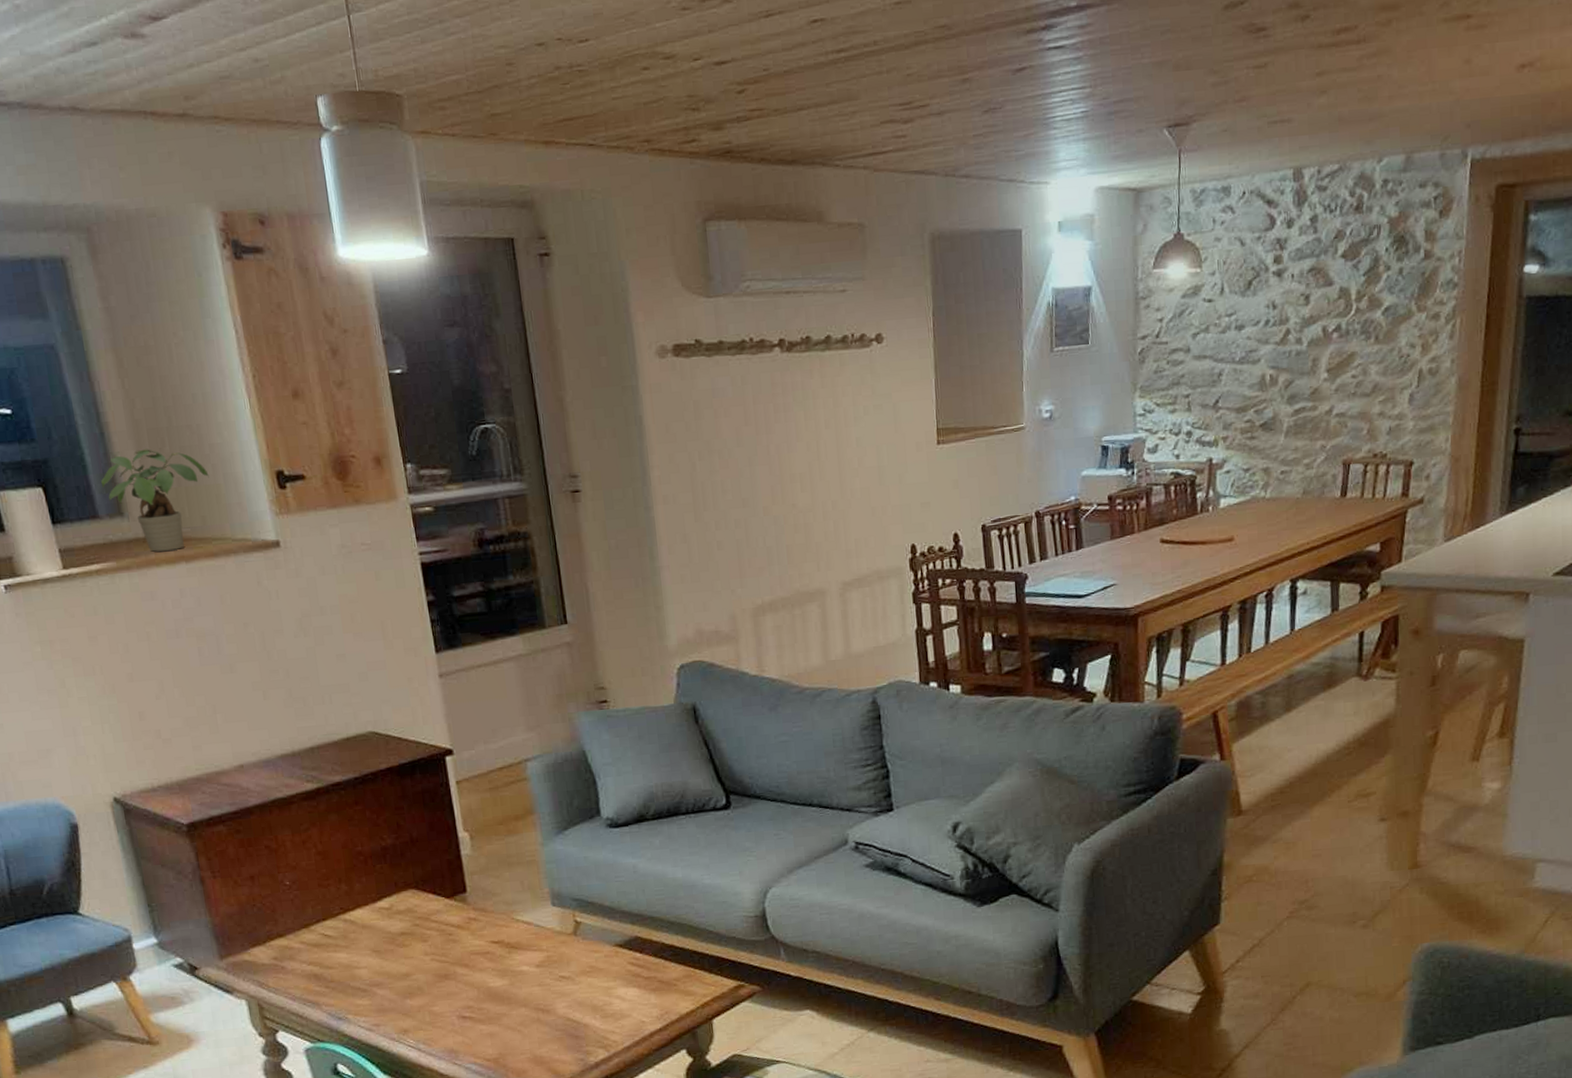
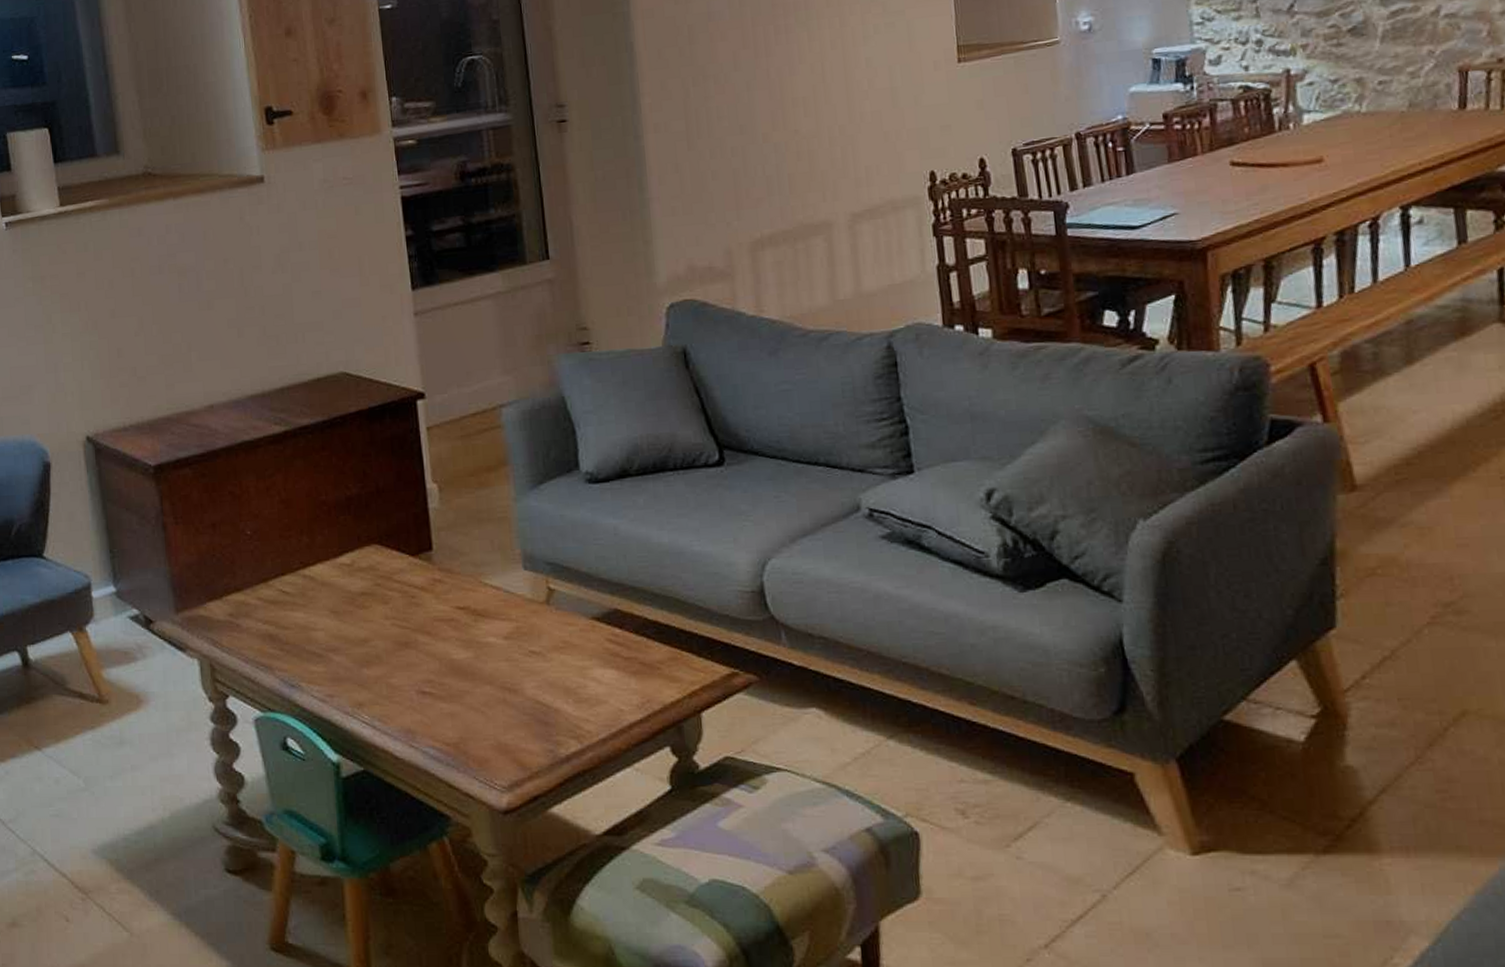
potted plant: present [100,449,209,552] -> none [101,89,202,189]

